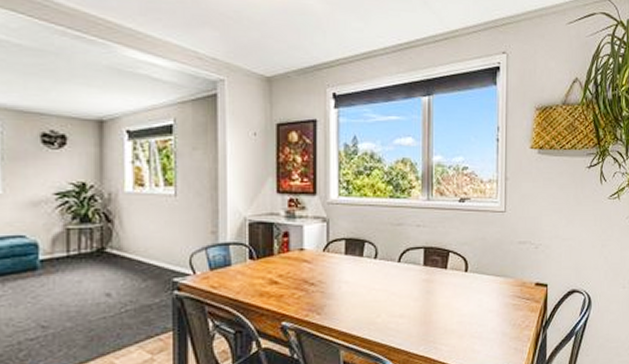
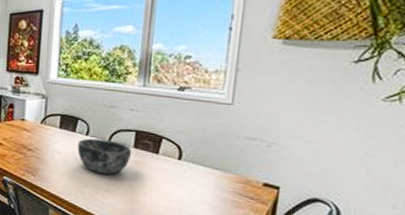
bowl: none [366,261,422,299] -> present [77,138,132,175]

